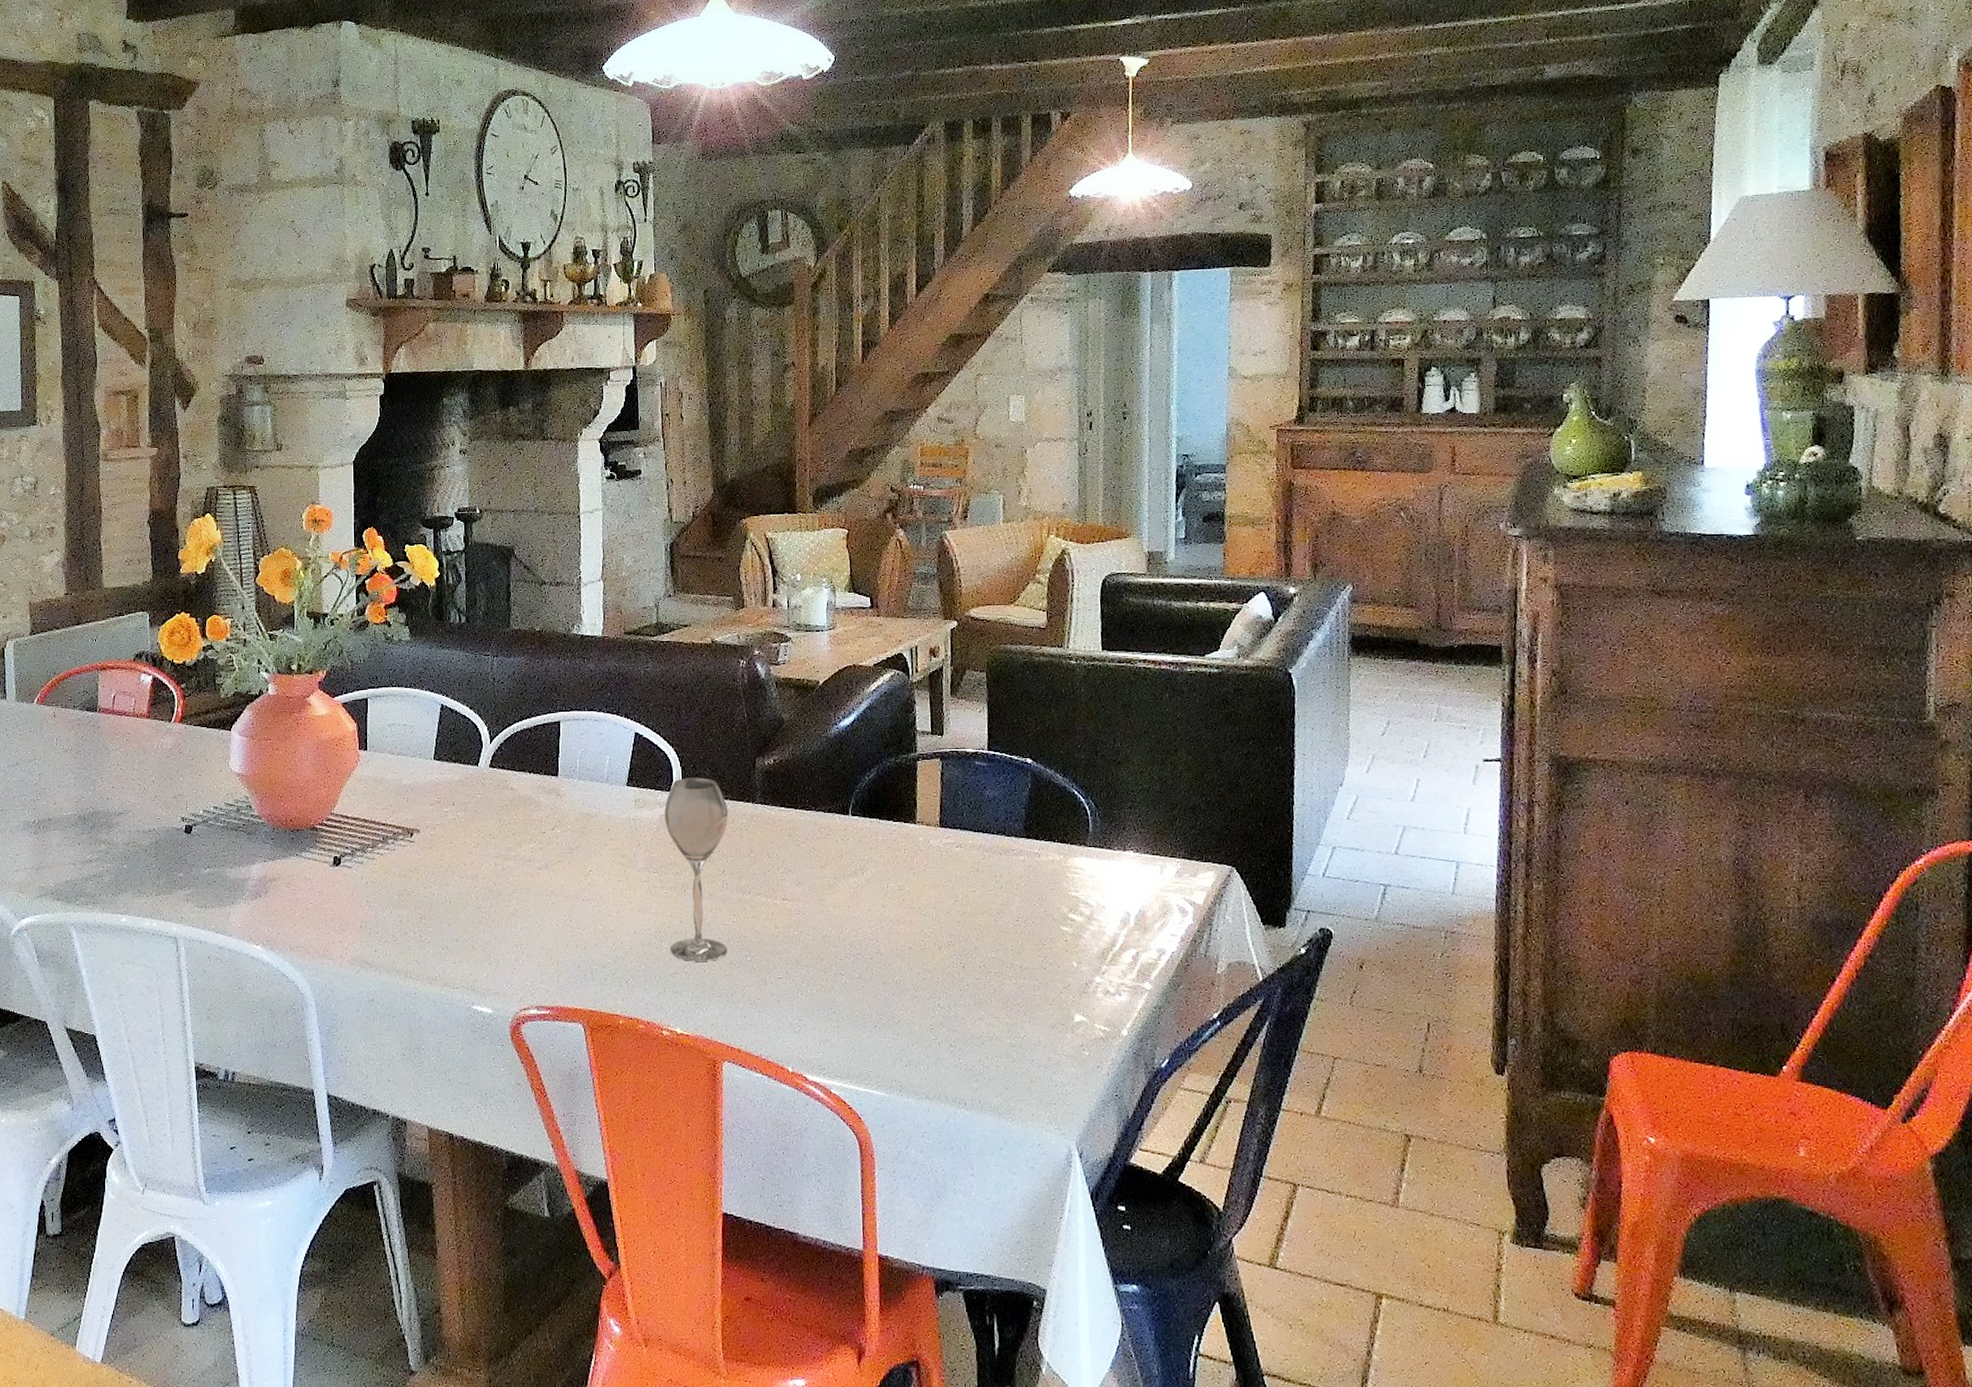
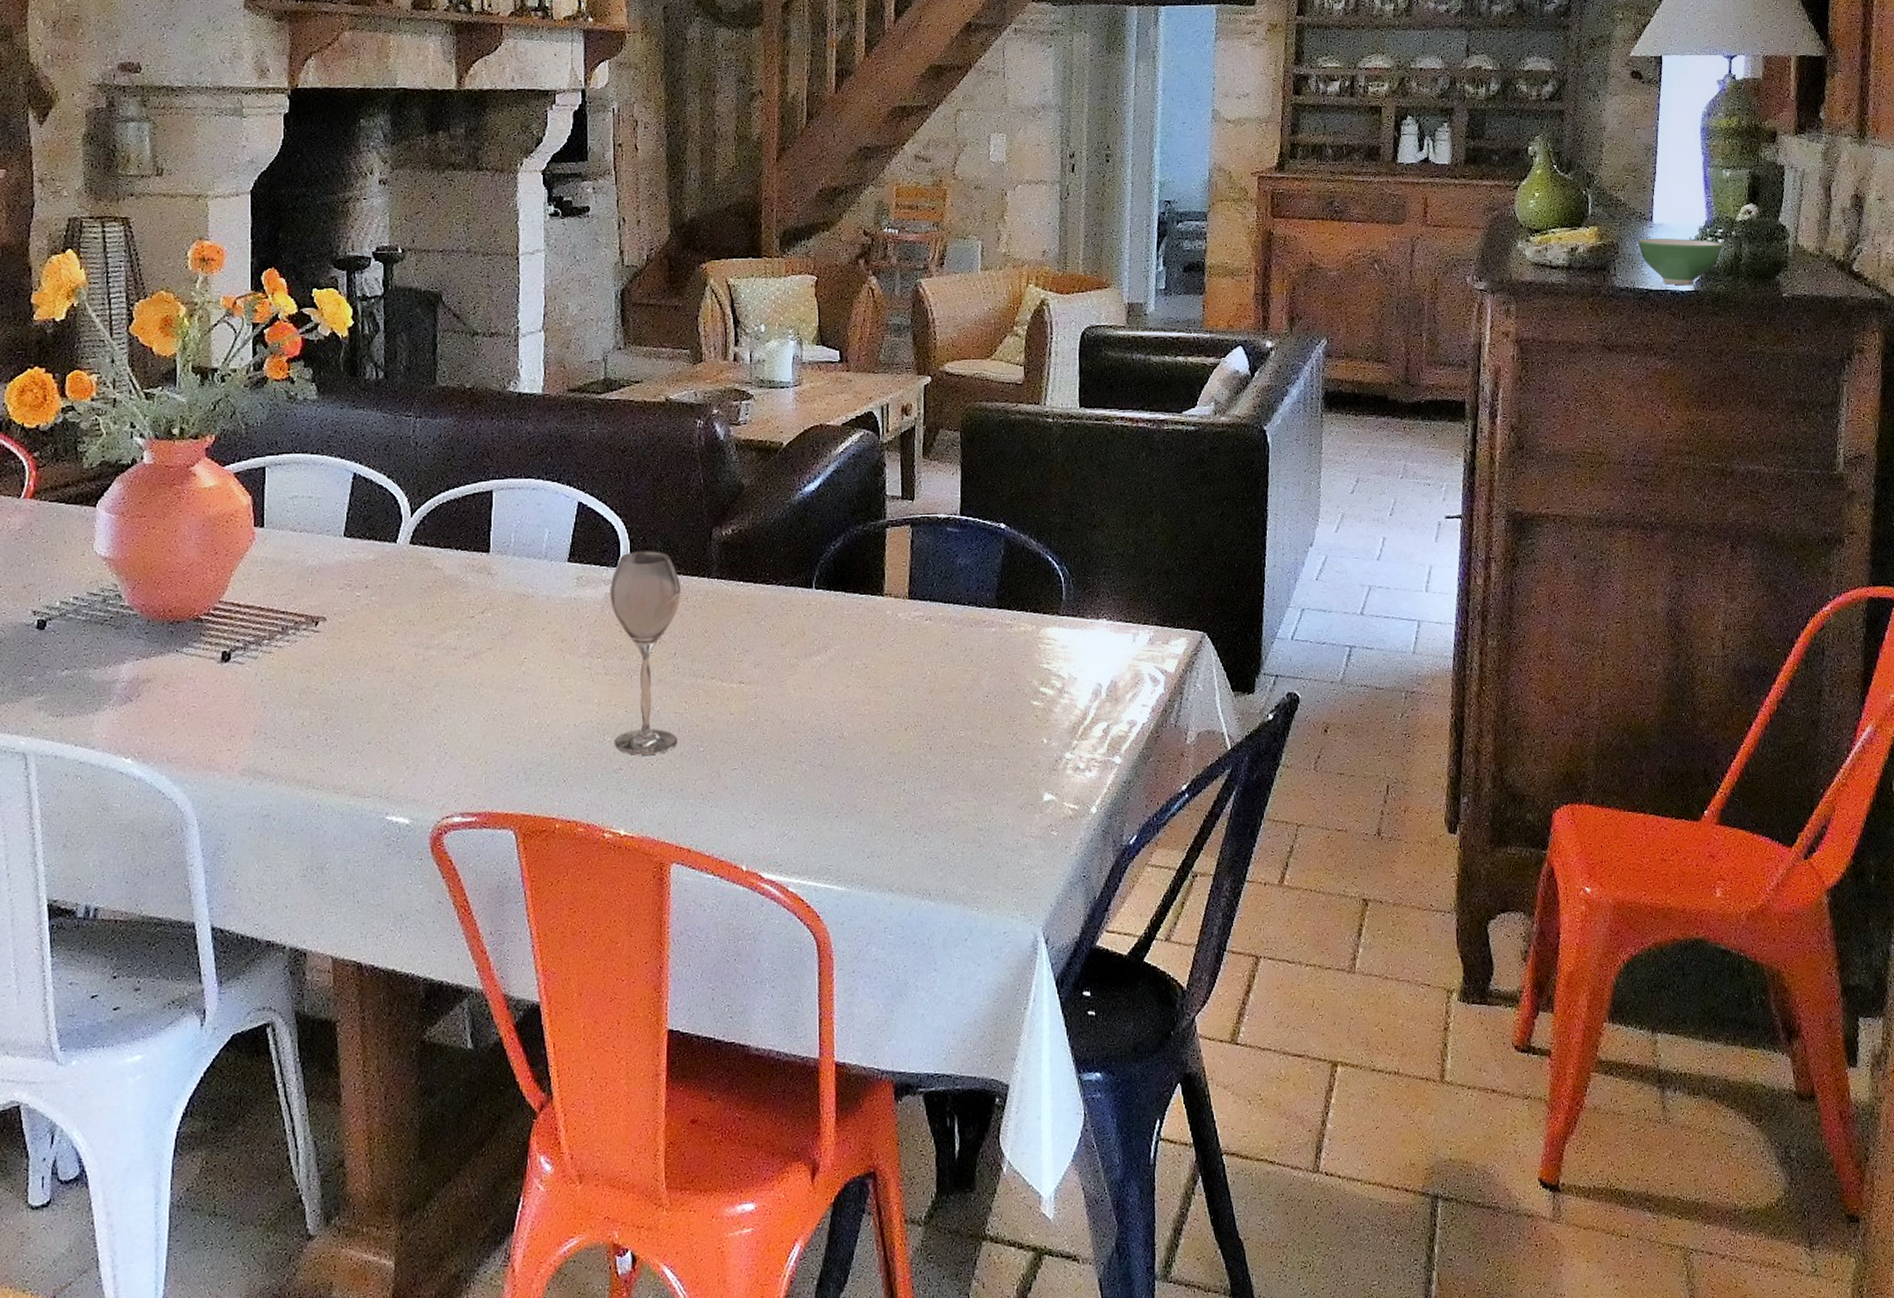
bowl: none [1687,482,1785,530] -> present [1637,238,1723,286]

